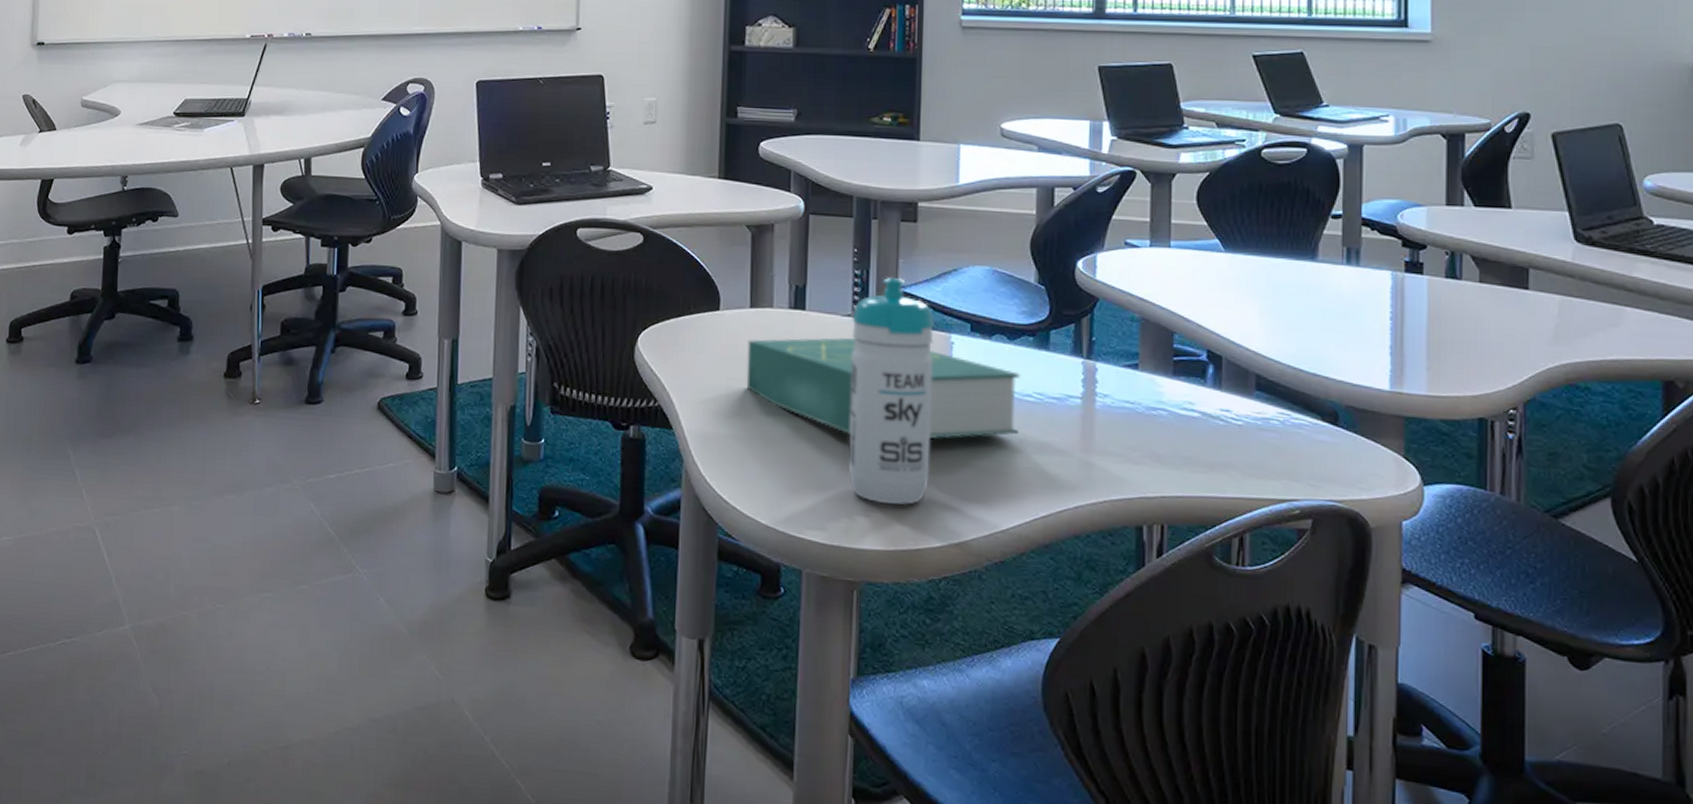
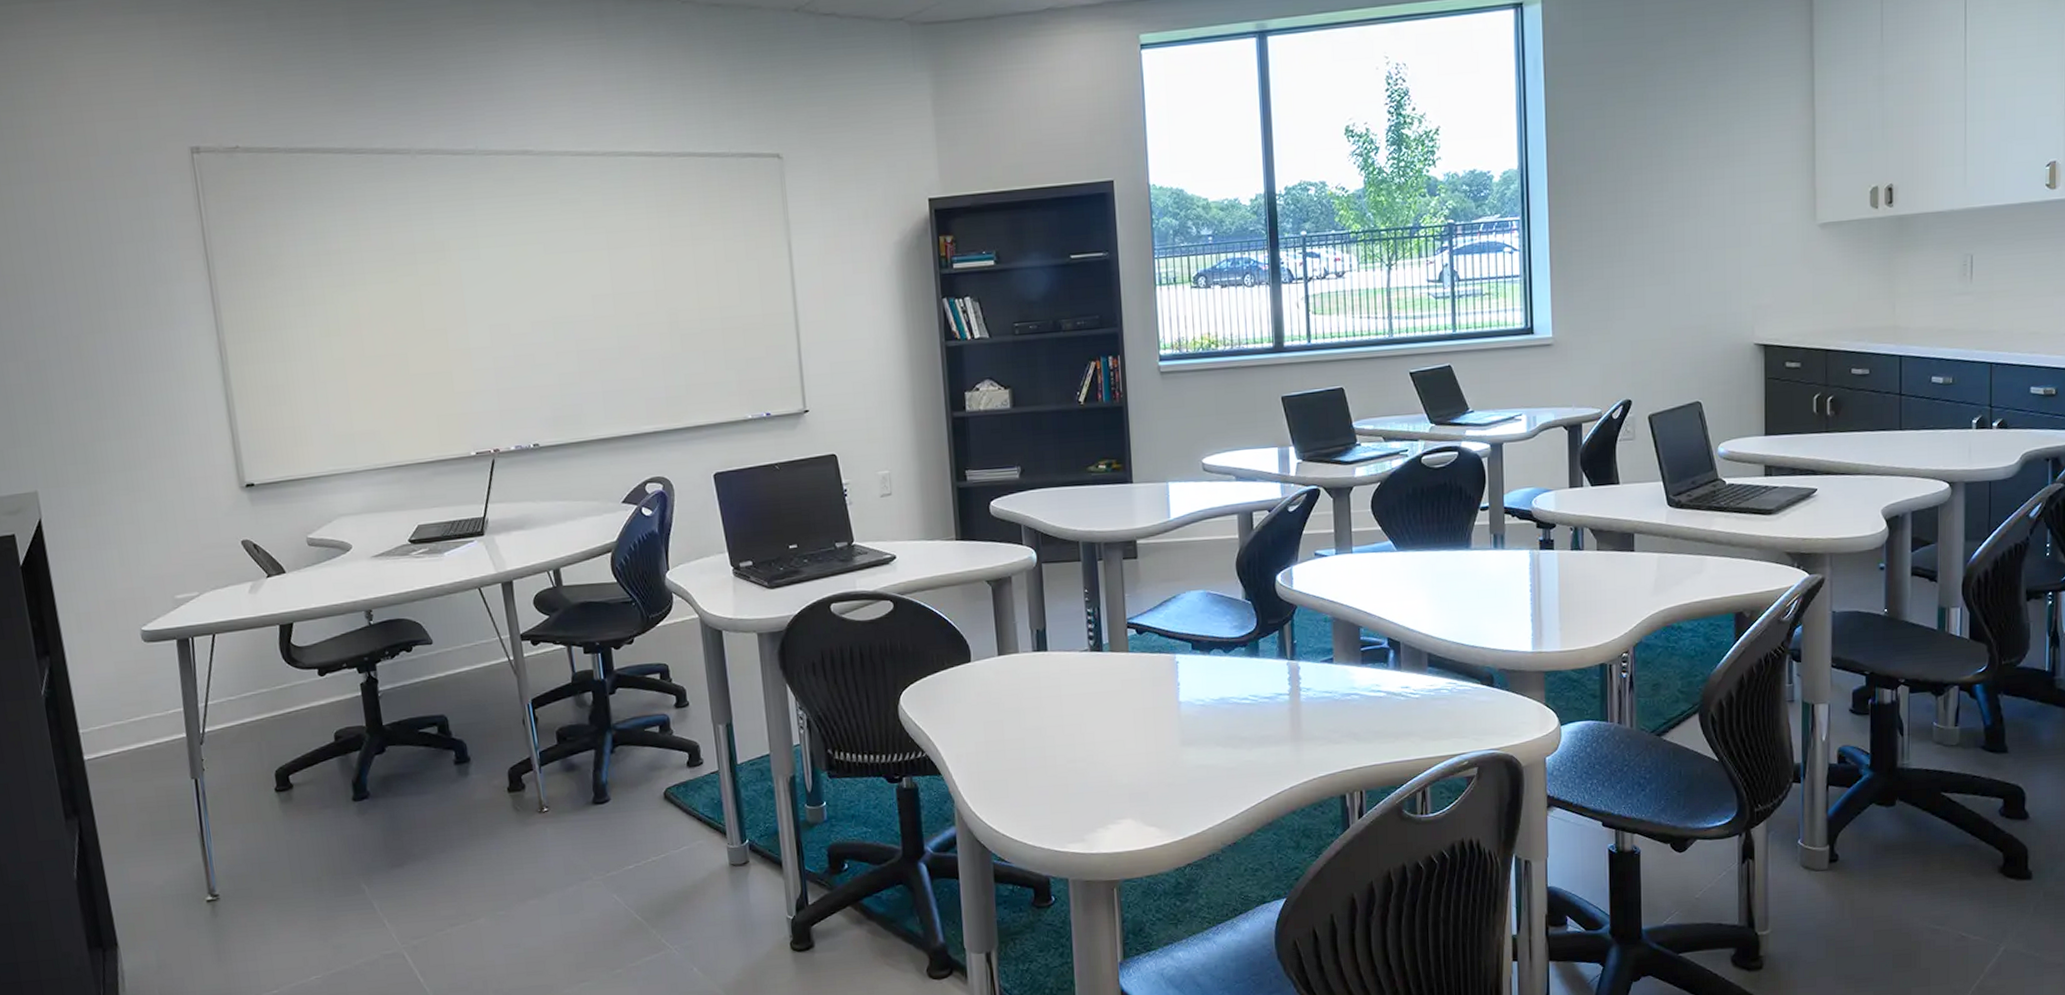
book: present [746,337,1020,439] -> none [999,669,1239,756]
water bottle: present [848,277,935,505] -> none [1089,610,1169,811]

